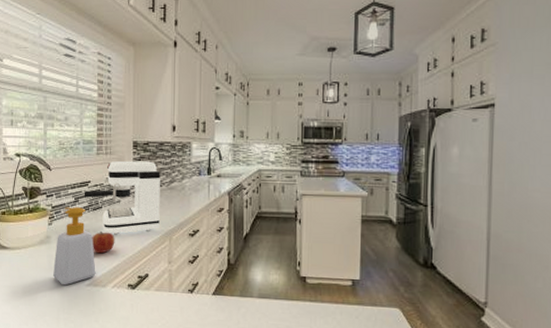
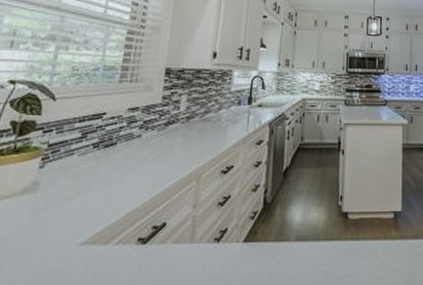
soap bottle: present [53,207,96,286] -> none [33,144,99,247]
coffee maker: present [84,160,160,235] -> none [94,89,194,176]
fruit: present [92,232,115,254] -> none [96,173,129,201]

